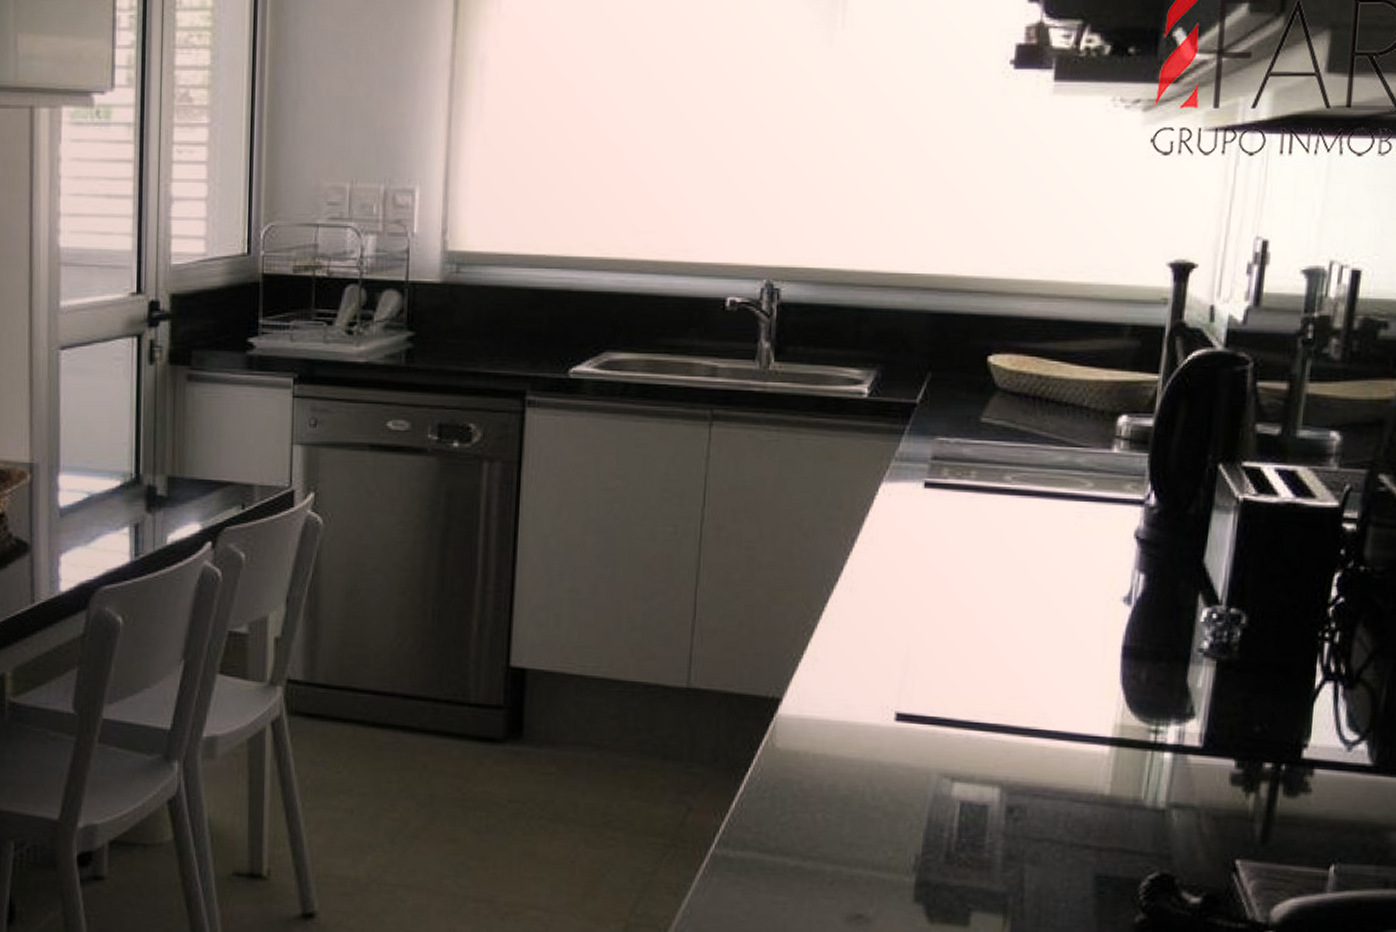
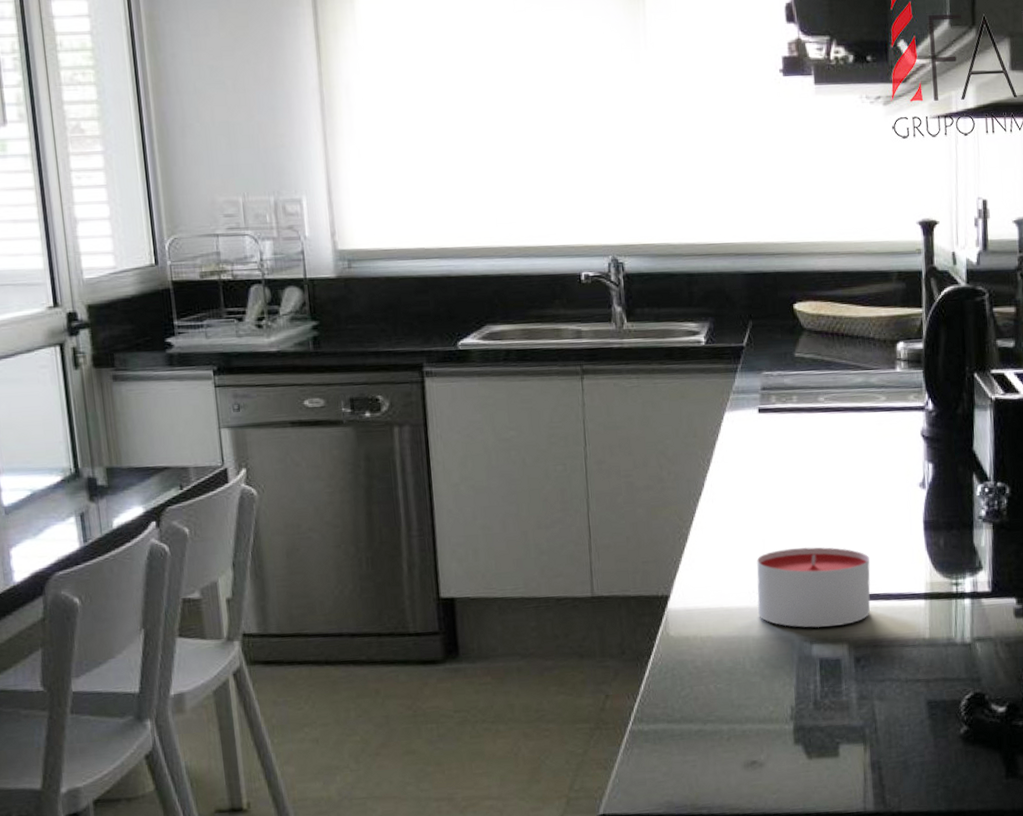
candle: none [889,659,1044,764] -> present [757,546,870,628]

